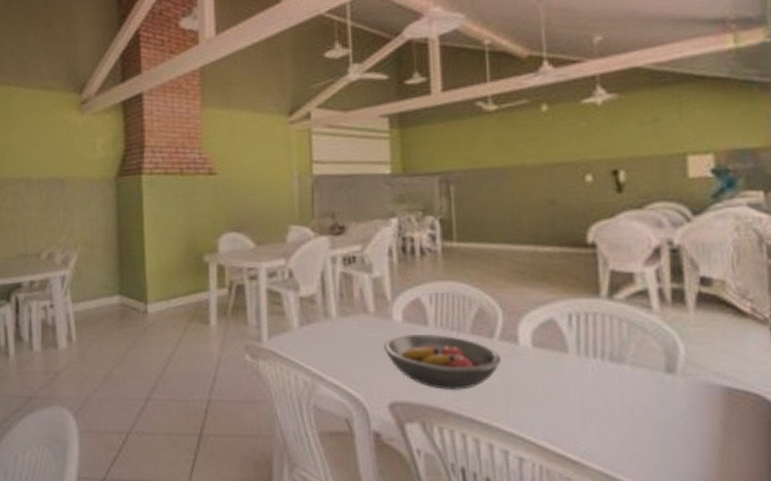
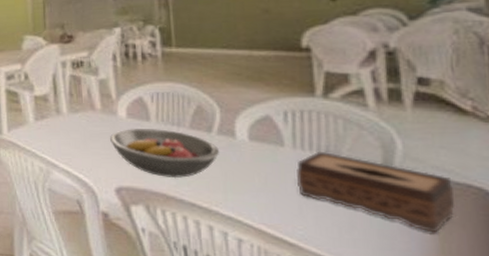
tissue box: none [580,357,735,444] -> present [297,151,456,233]

